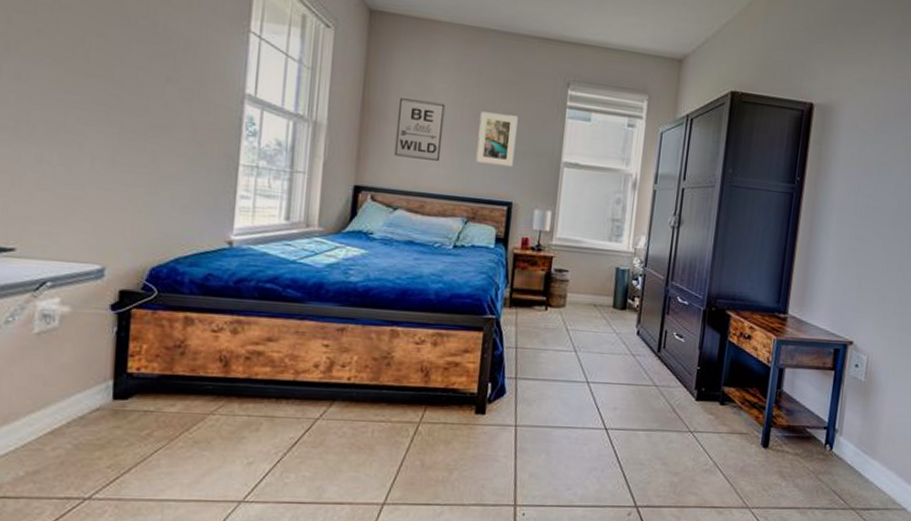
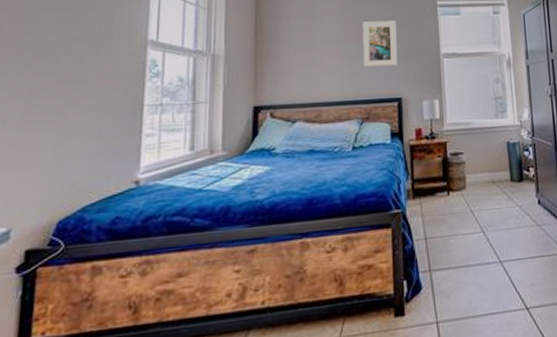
wall art: present [394,98,446,161] -> none [288,20,331,73]

